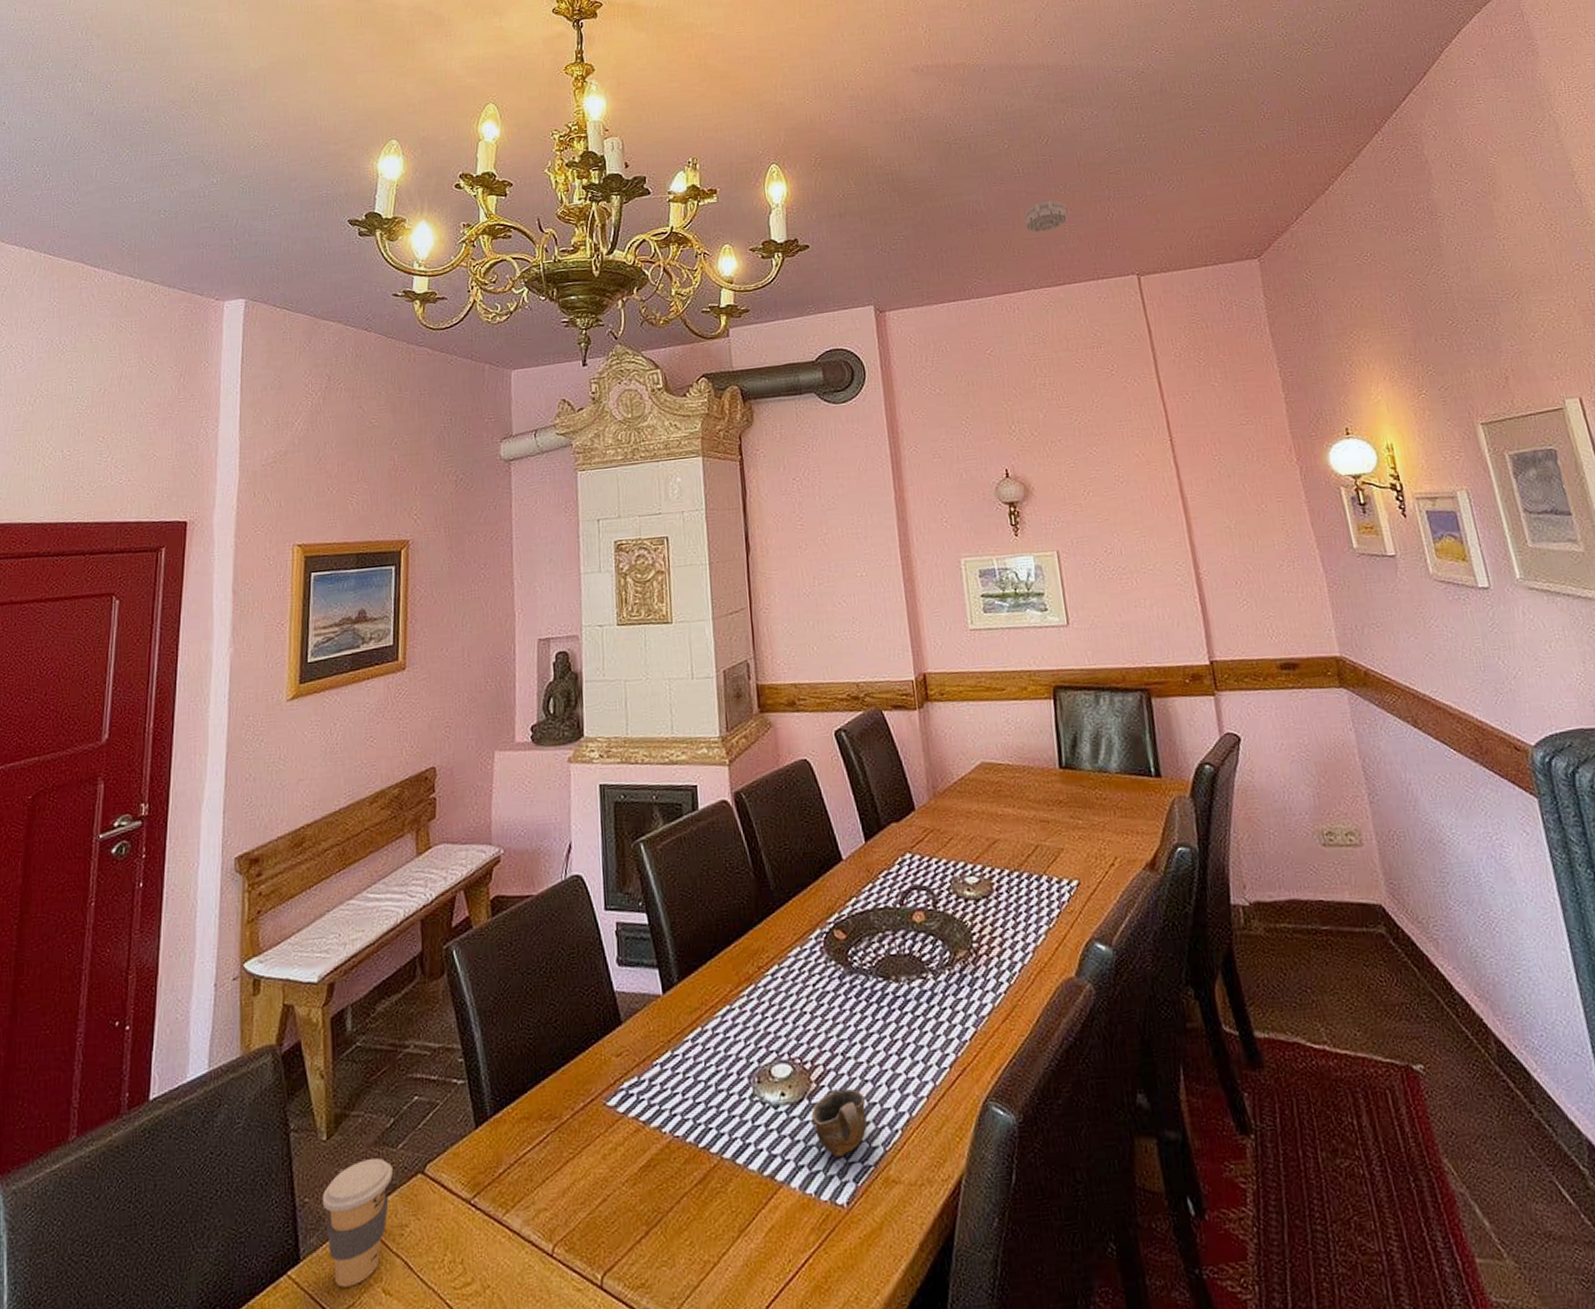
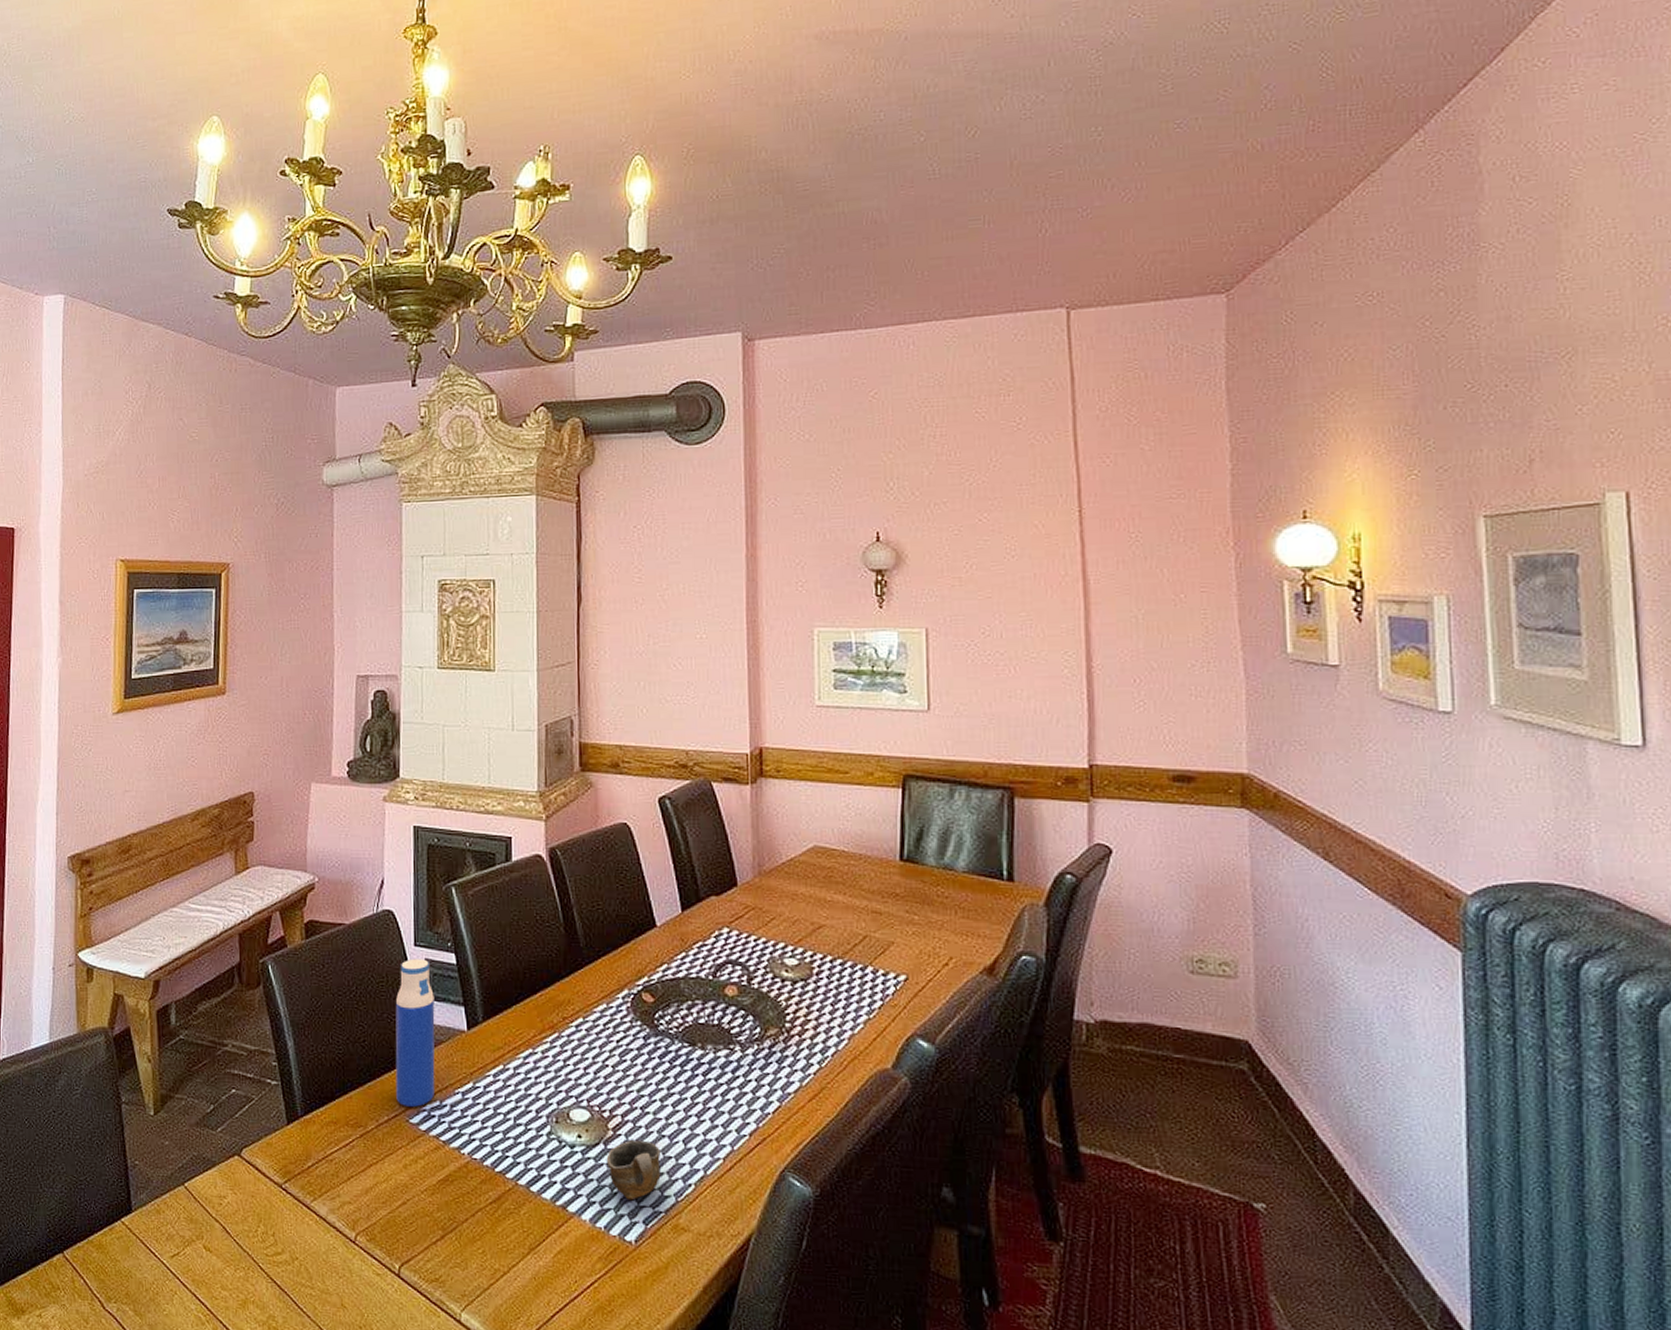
coffee cup: present [322,1158,393,1288] -> none [150,1136,212,1239]
water bottle: none [587,922,632,1088] -> present [395,958,435,1107]
smoke detector: present [1024,200,1068,233] -> none [935,210,989,250]

